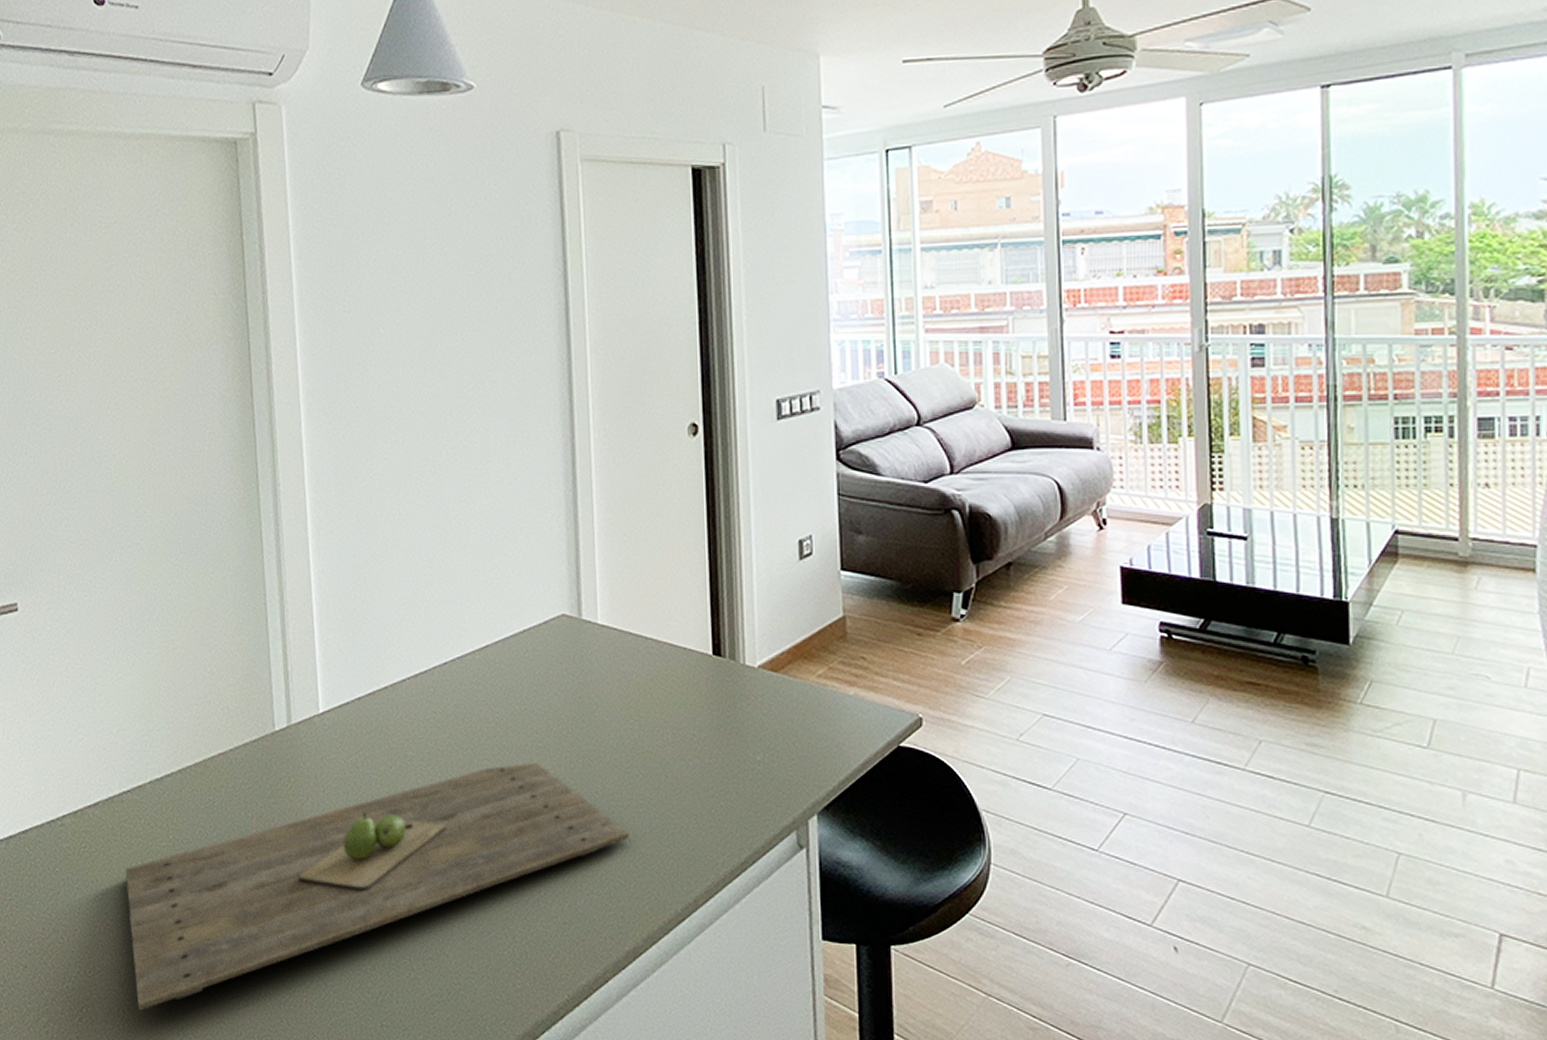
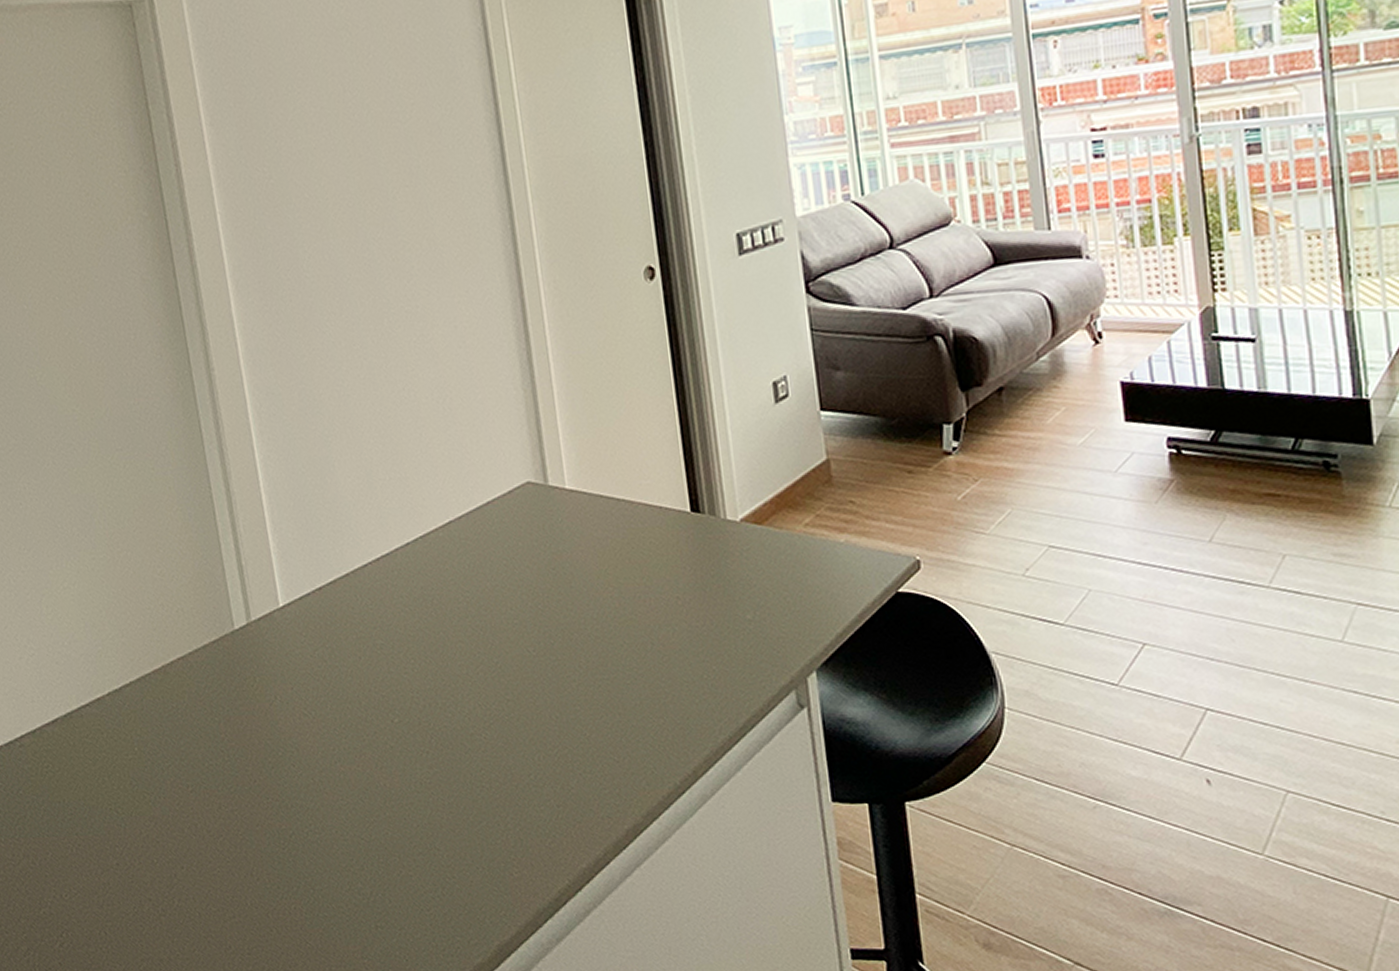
cutting board: present [125,762,629,1010] -> none [92,640,619,931]

